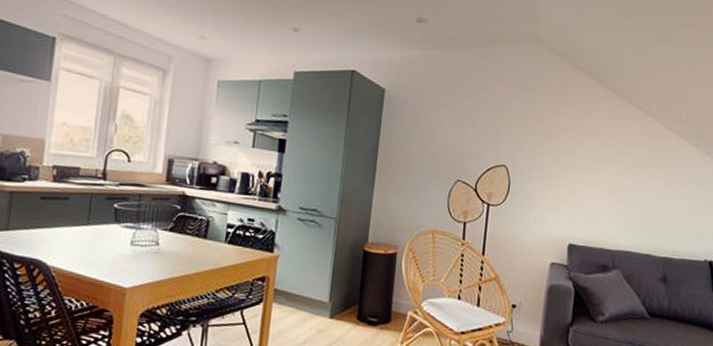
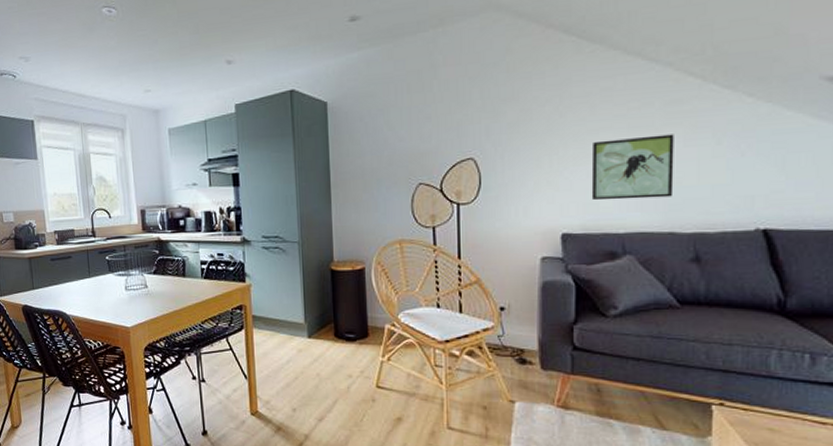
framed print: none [594,169,657,225] -> present [591,134,674,201]

